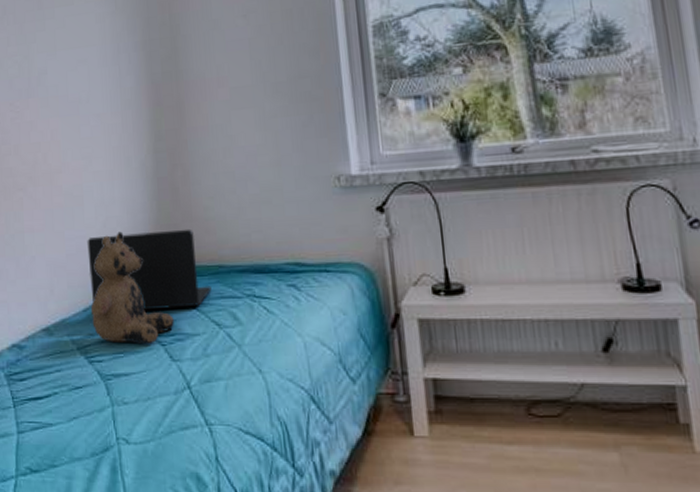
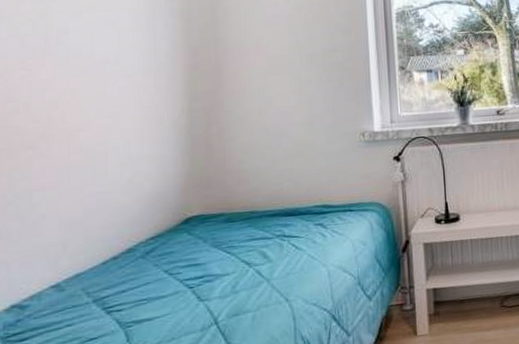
laptop: present [87,228,212,311] -> none [110,180,243,258]
teddy bear: present [90,231,174,345] -> none [111,185,203,291]

